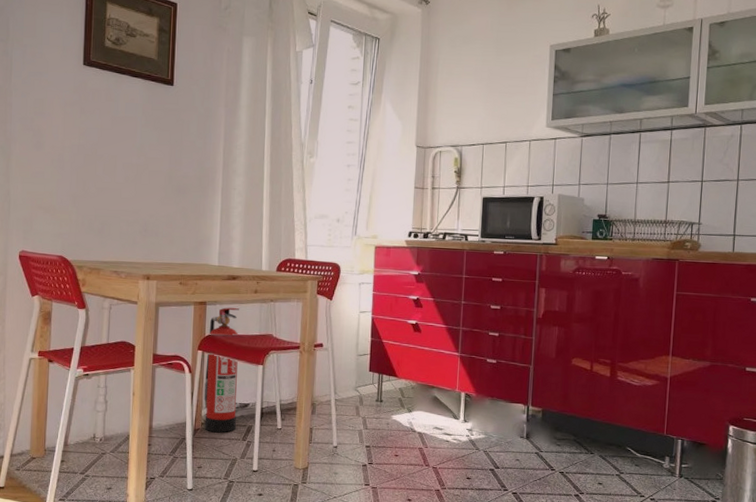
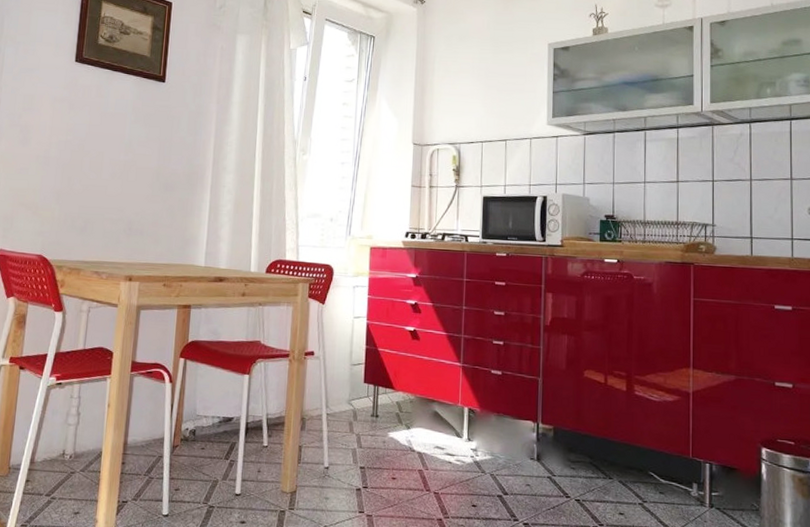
fire extinguisher: present [203,307,239,433] -> none [184,311,225,451]

